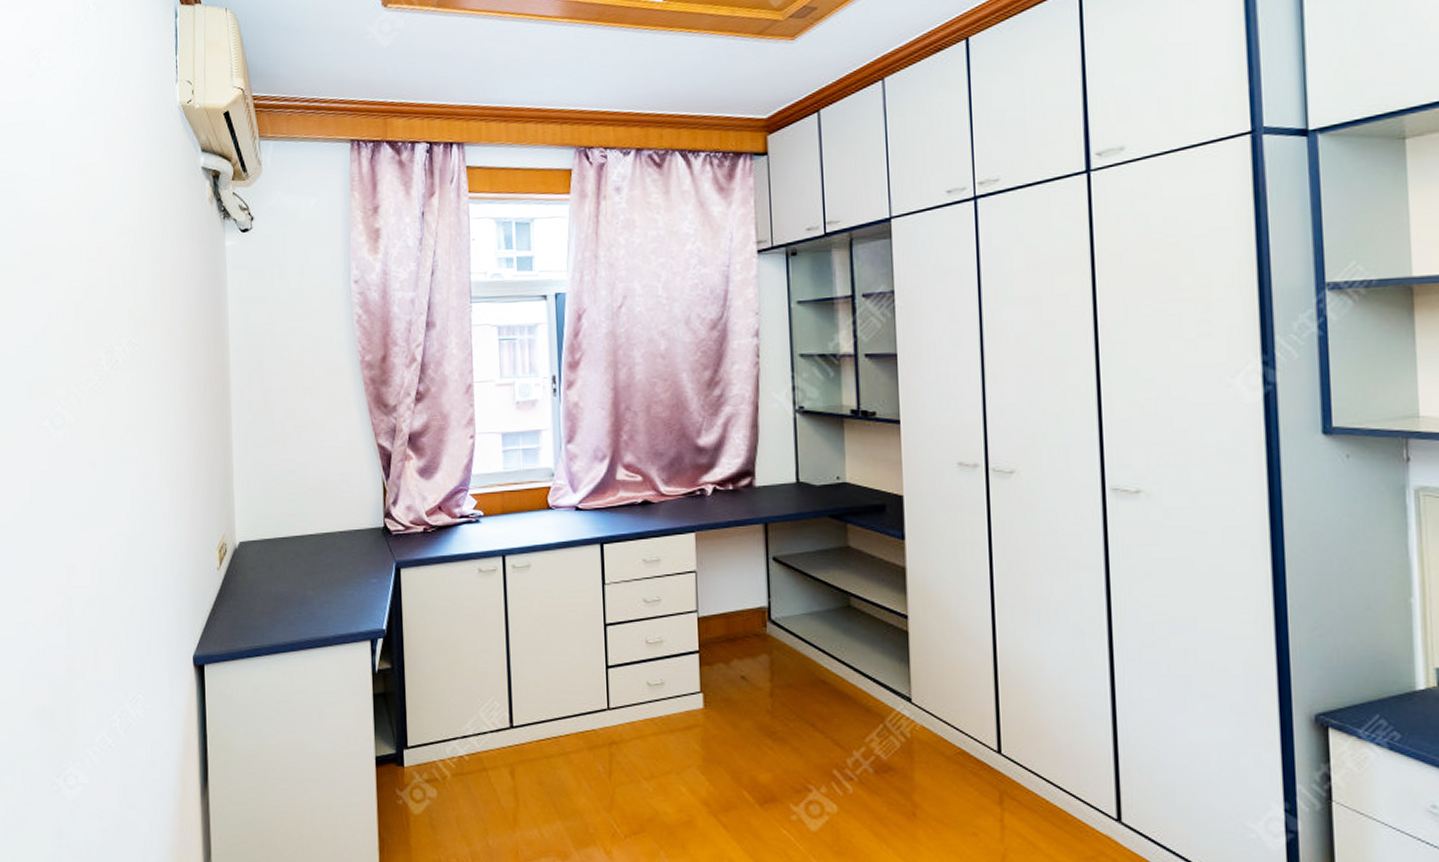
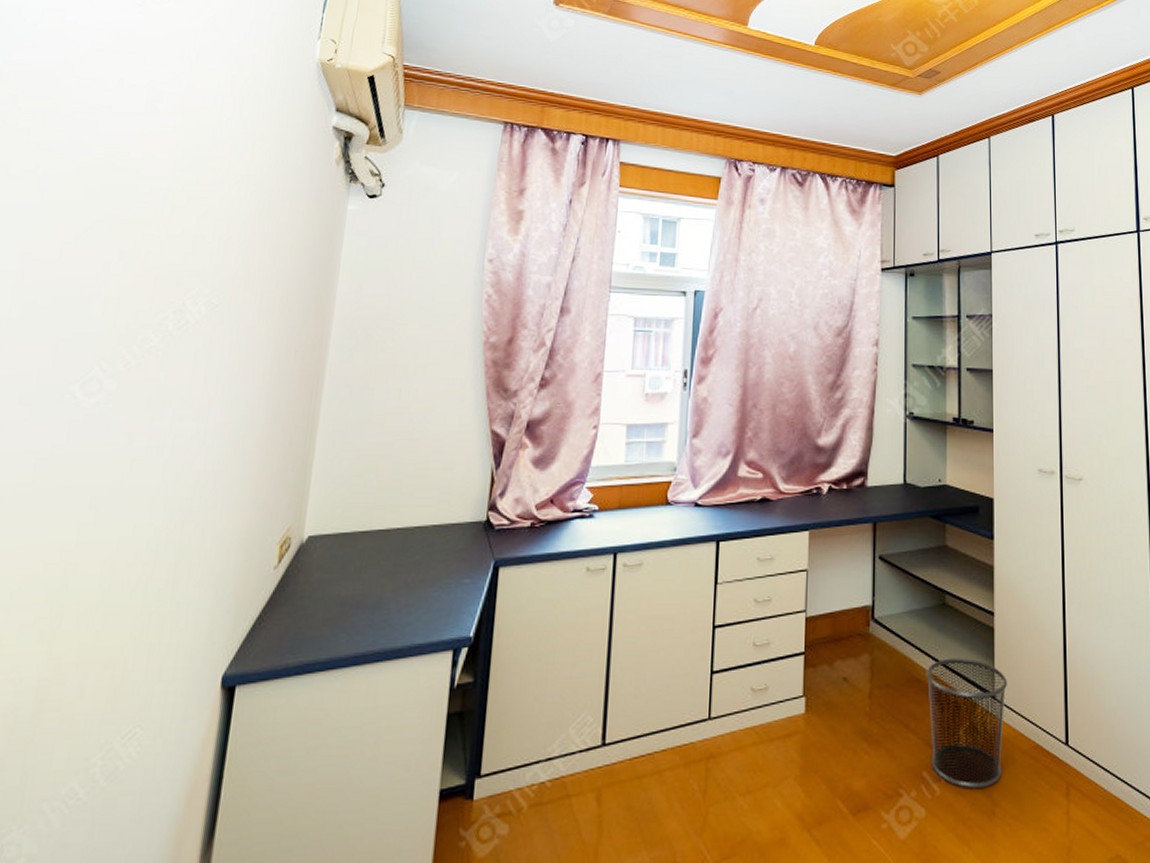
waste bin: none [831,661,926,789] -> present [926,658,1007,788]

